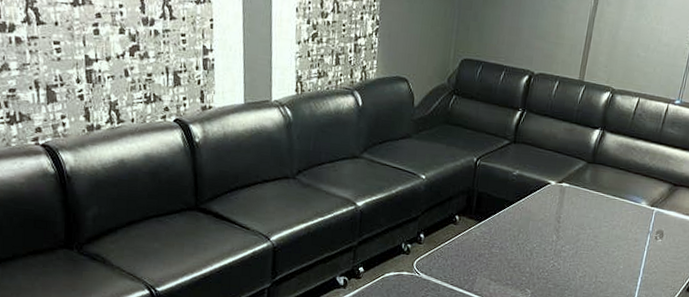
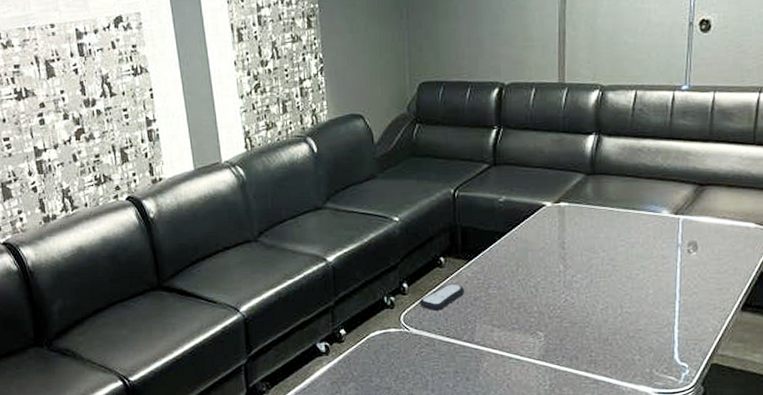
remote control: none [432,239,473,261] -> present [420,283,465,311]

